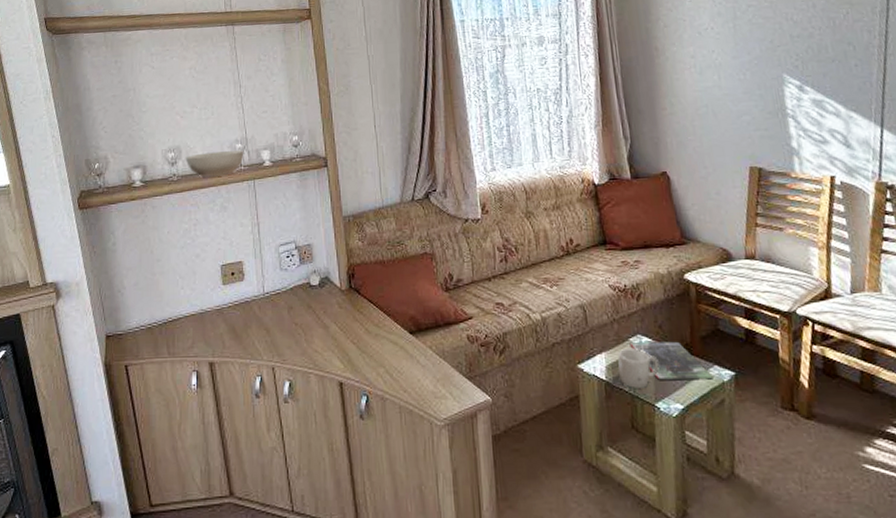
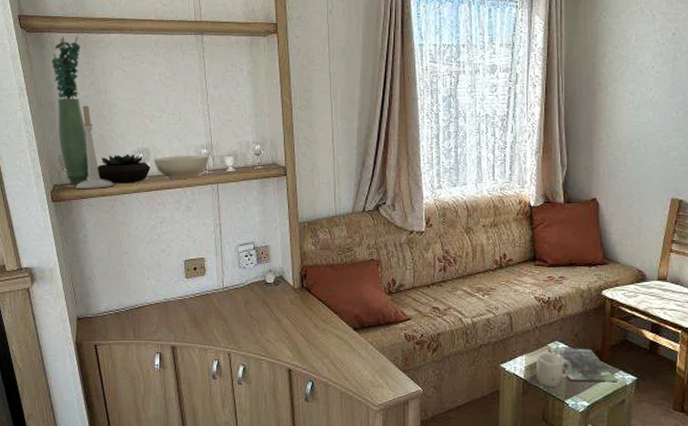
vase: none [78,36,118,191] -> present [51,37,90,186]
candlestick: none [103,105,145,195] -> present [75,105,115,190]
succulent plant: none [127,153,183,186] -> present [98,154,151,184]

